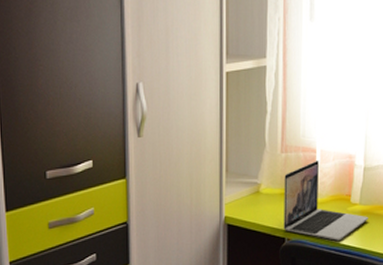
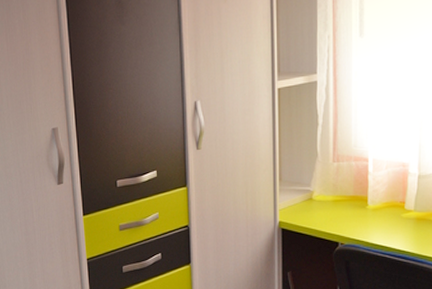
laptop: present [283,160,368,241] -> none [337,168,424,246]

